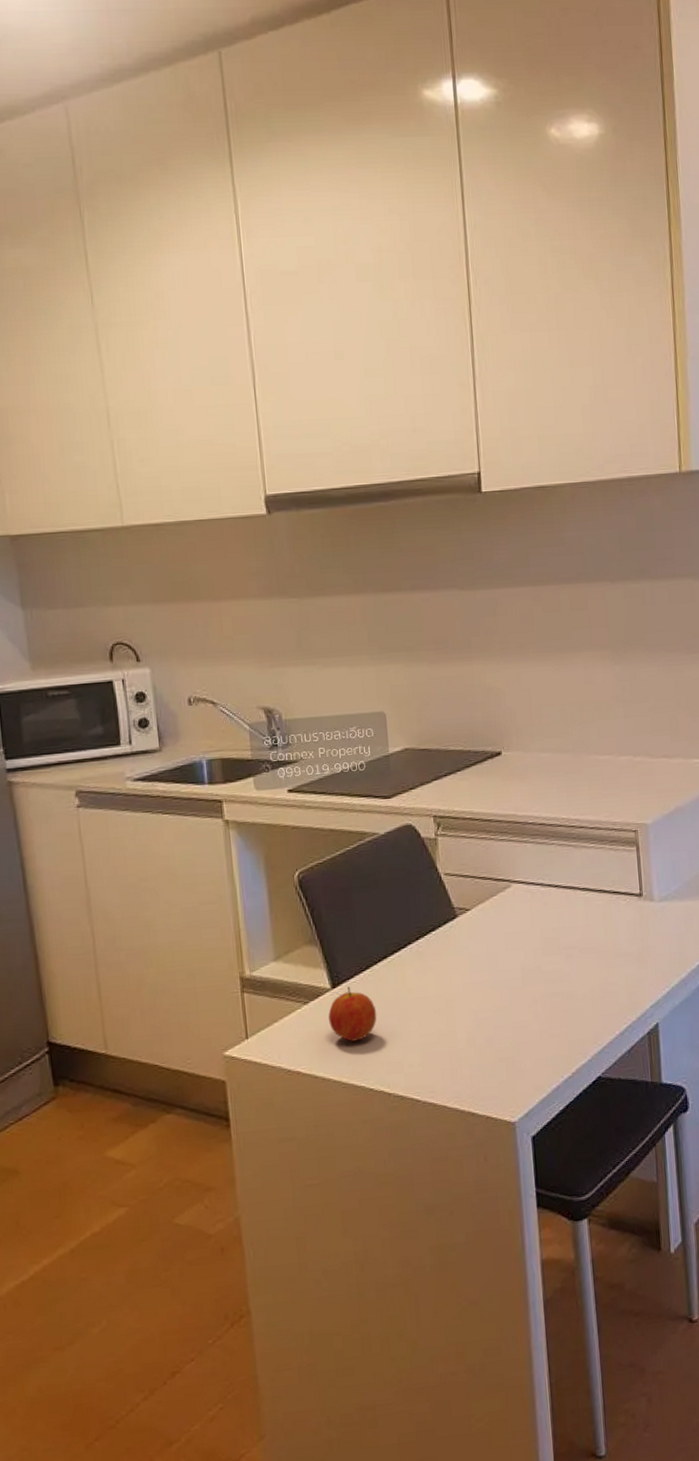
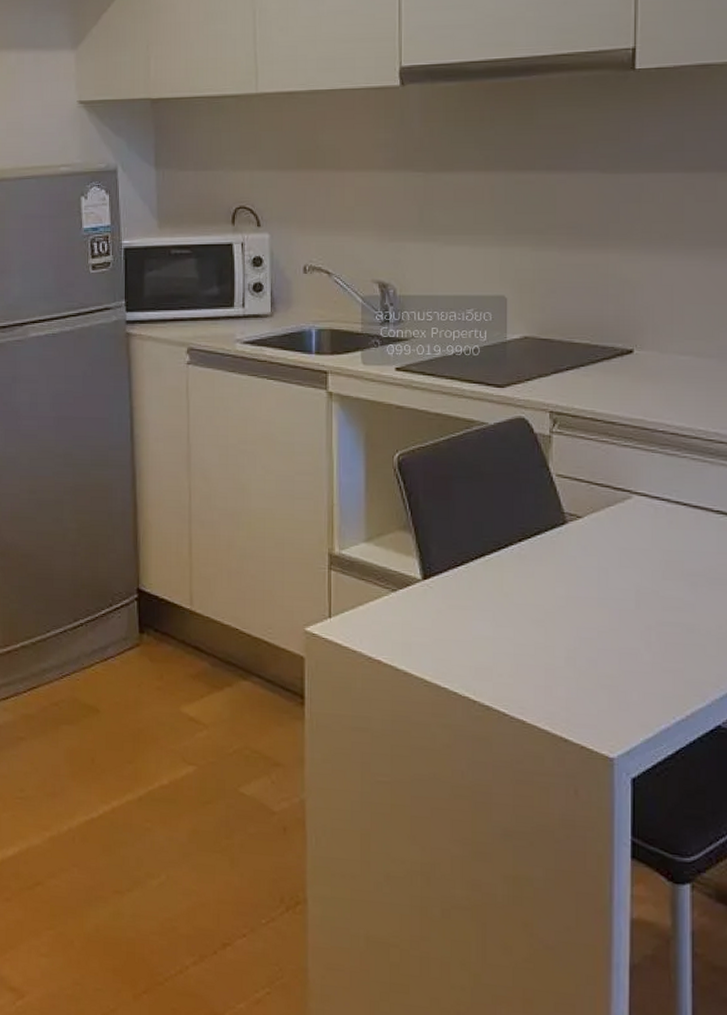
fruit: present [328,987,377,1042] -> none [417,580,468,639]

